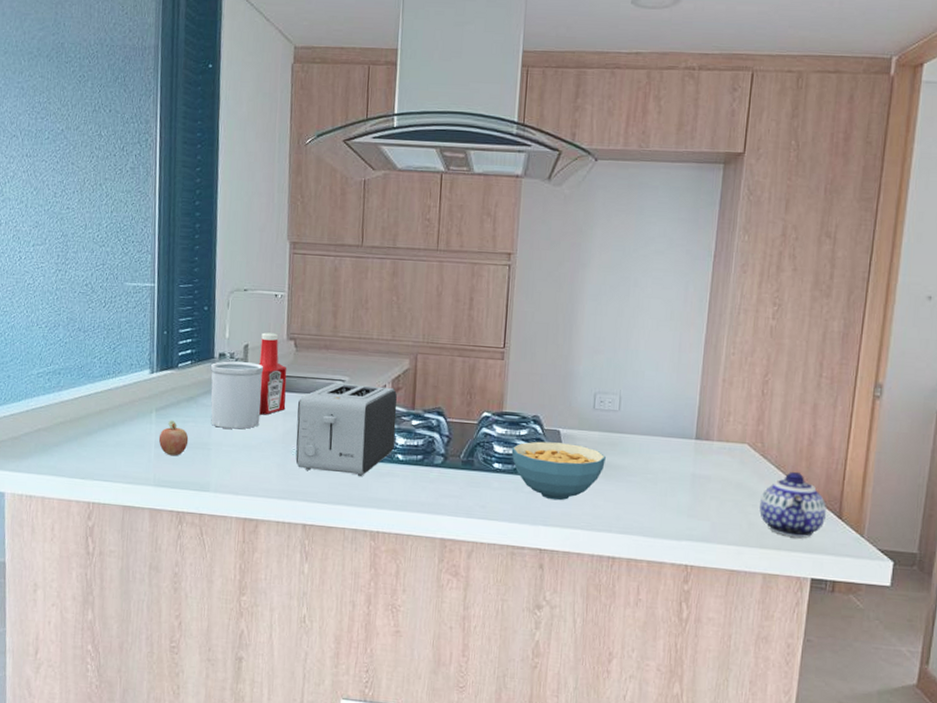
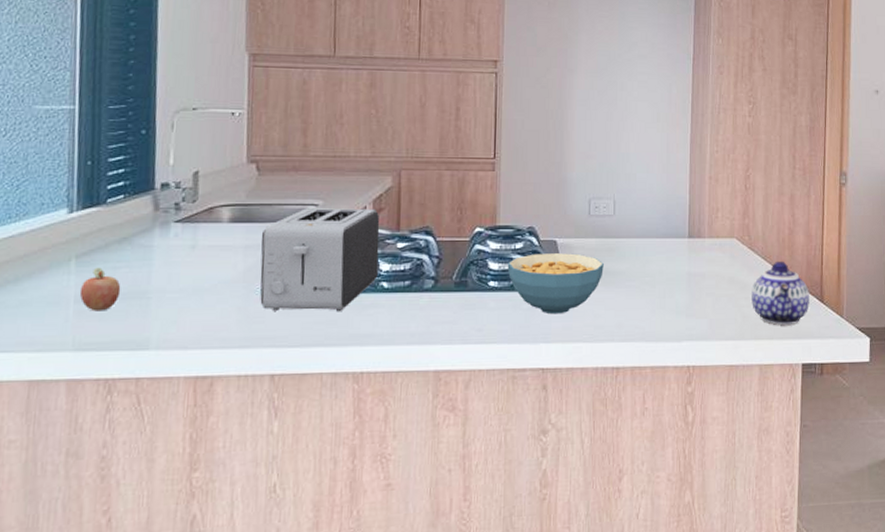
utensil holder: present [210,361,264,430] -> none [149,192,219,271]
ketchup bottle: present [258,332,287,415] -> none [211,156,248,252]

